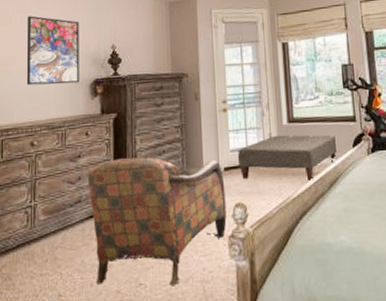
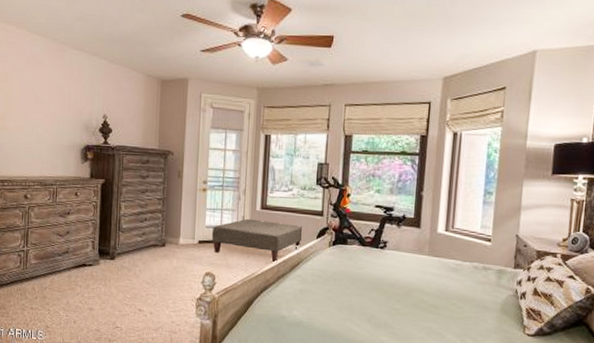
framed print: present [26,16,80,86] -> none [21,75,73,147]
armchair: present [87,156,227,285] -> none [75,219,198,331]

